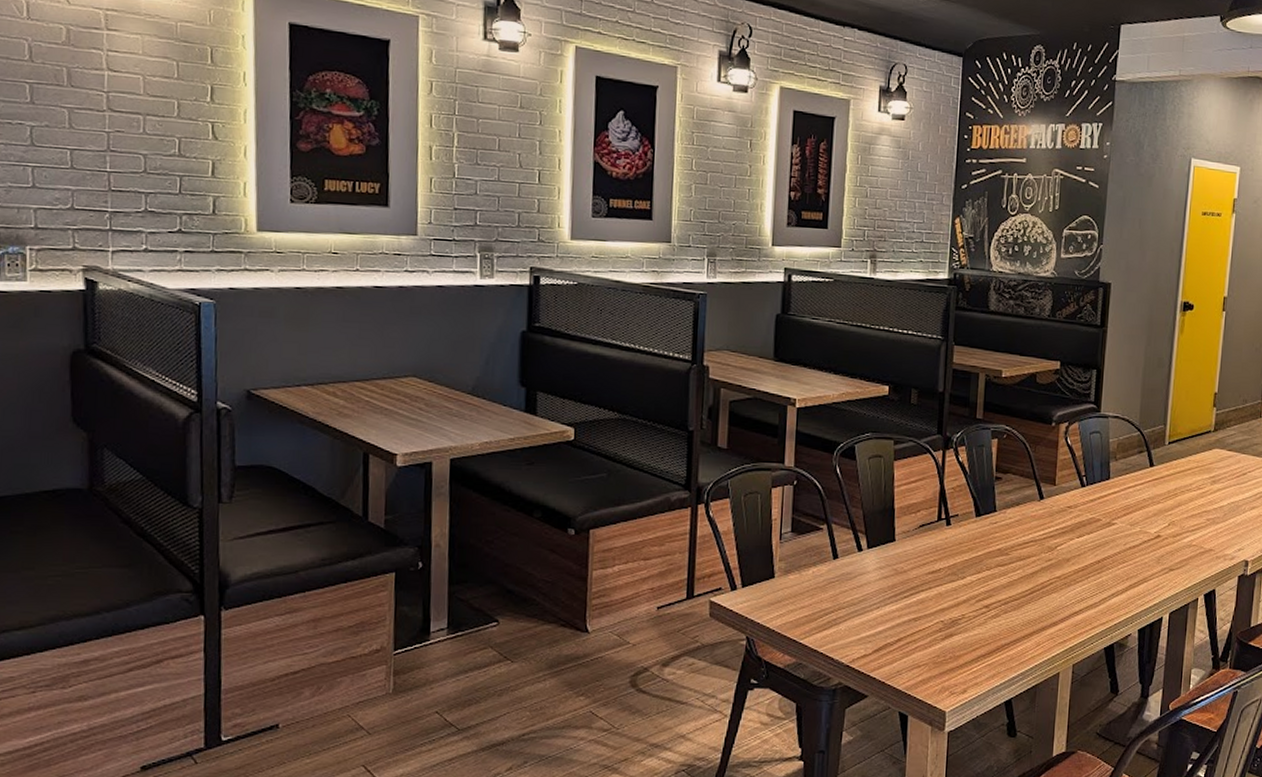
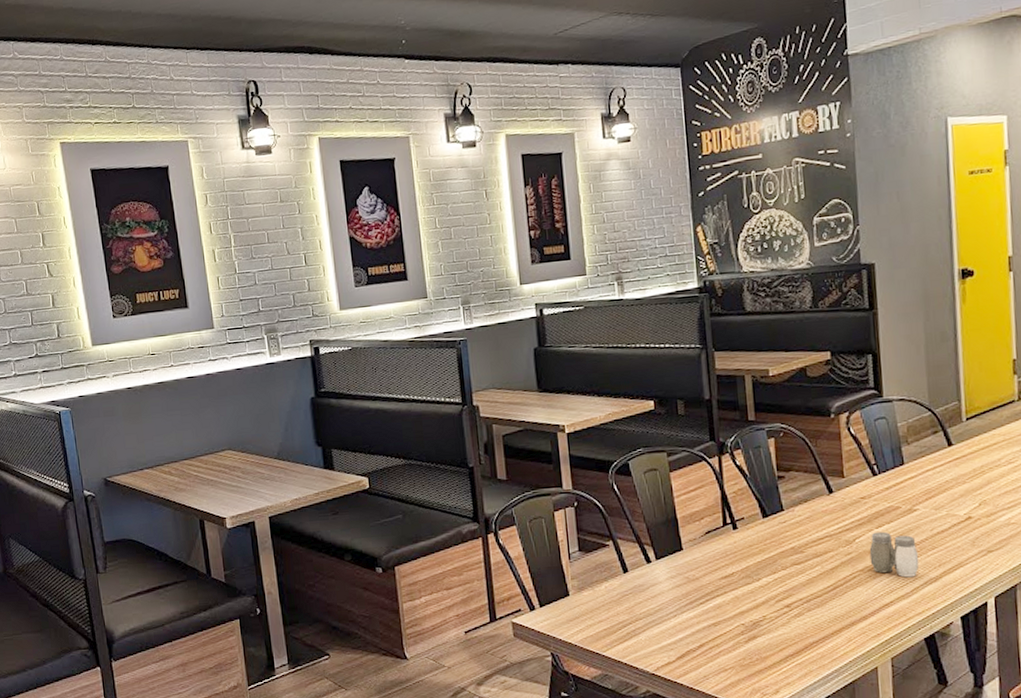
salt and pepper shaker: none [1067,541,1111,588] -> present [869,531,919,578]

